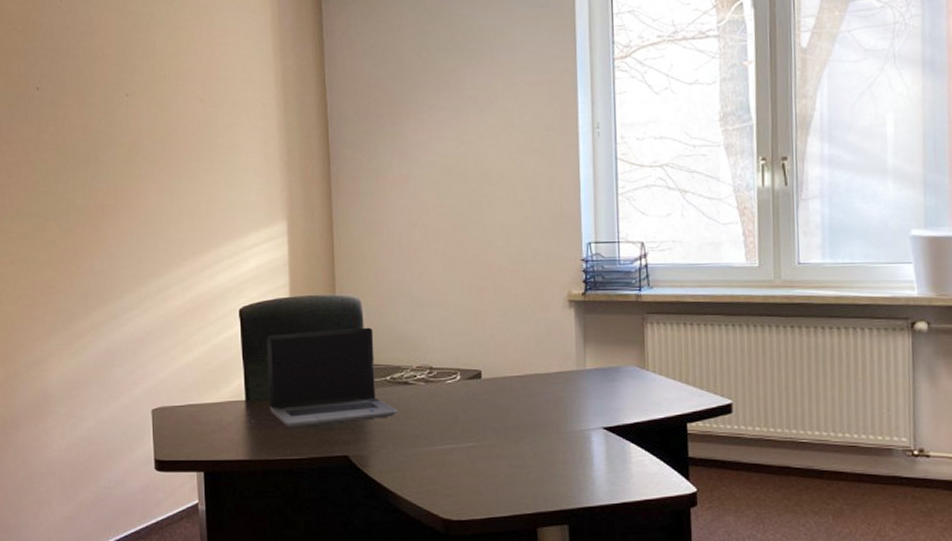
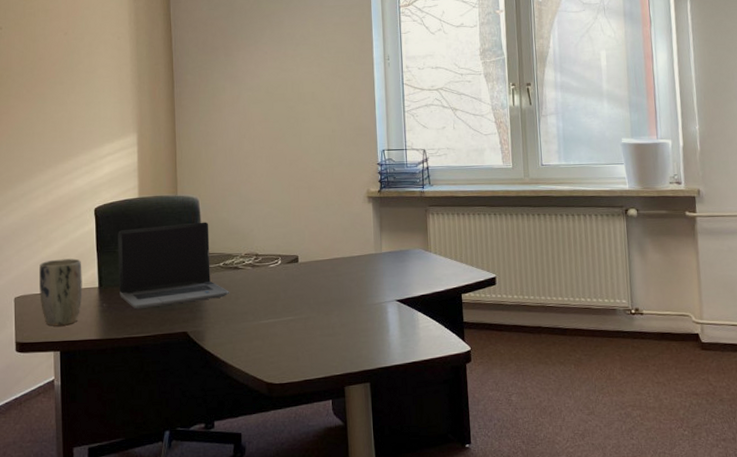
plant pot: none [178,367,228,443] -> present [39,258,82,326]

